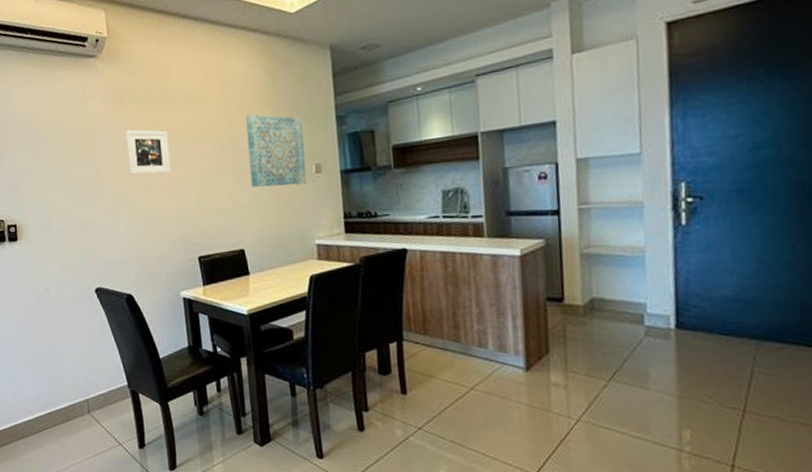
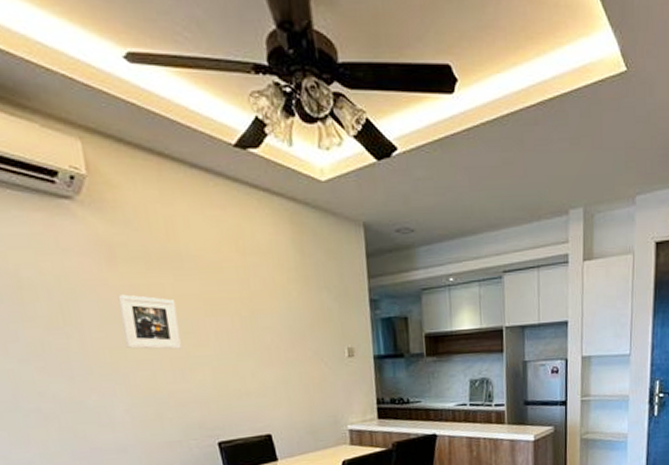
wall art: present [245,114,307,188] -> none [270,289,339,370]

